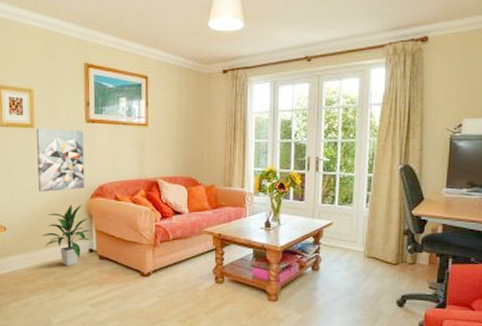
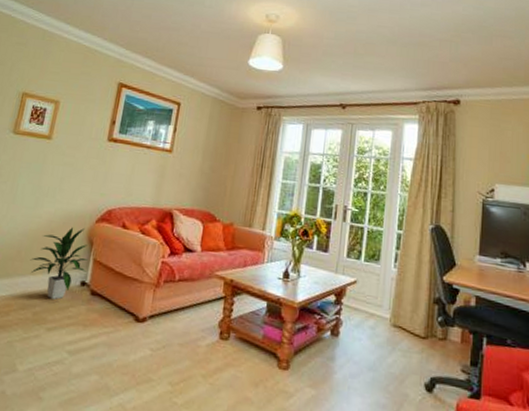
wall art: present [36,128,85,192] -> none [40,140,103,211]

